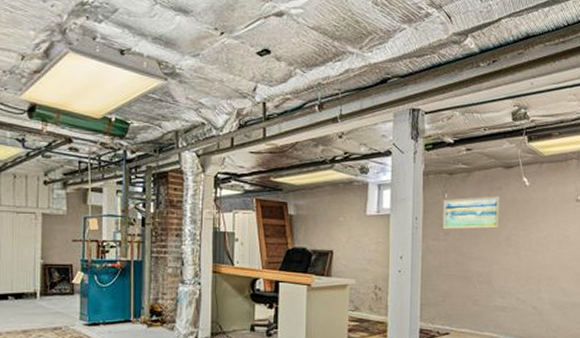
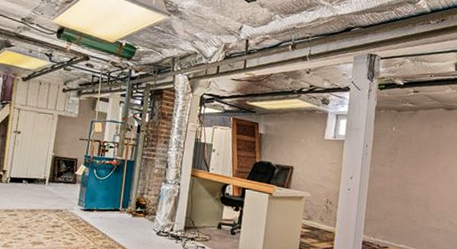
wall art: present [442,196,501,230] -> none [388,131,441,161]

